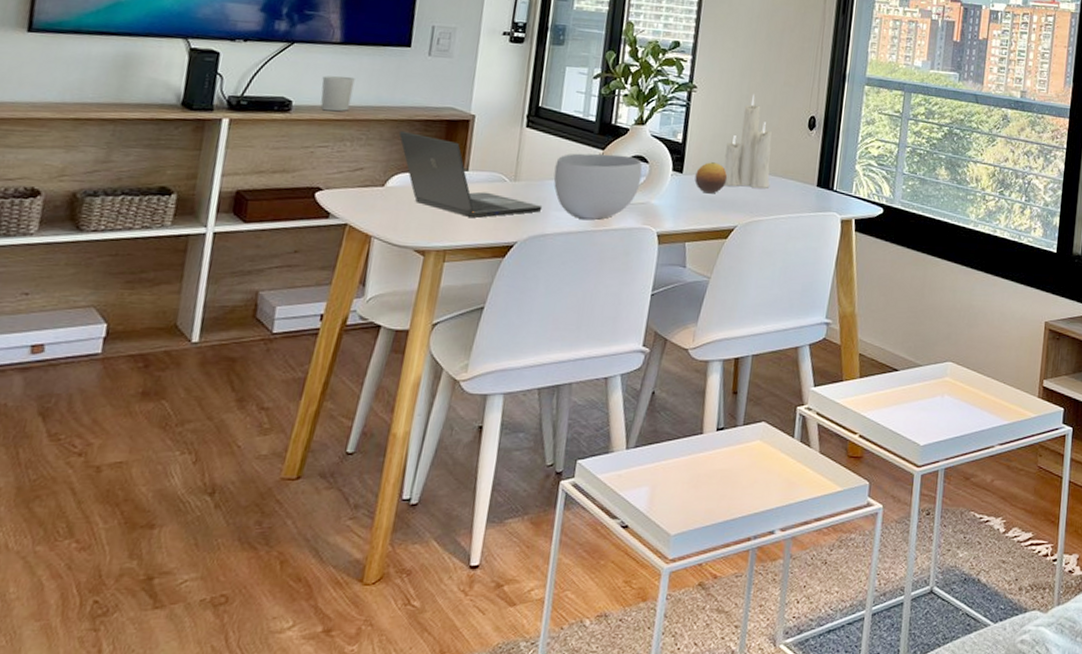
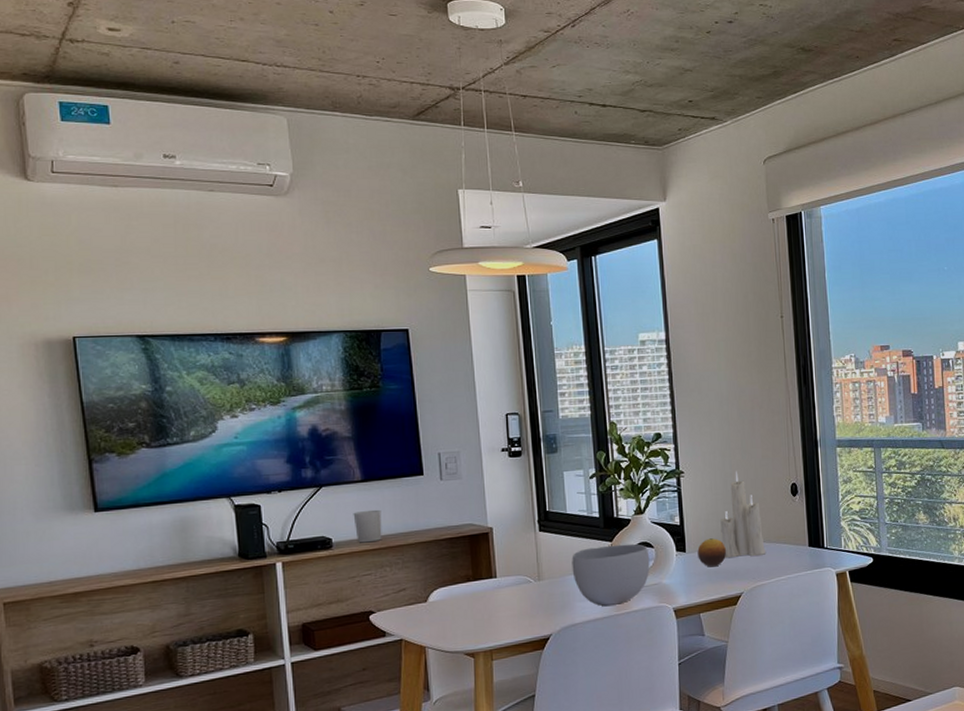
laptop: present [398,130,543,218] -> none [429,550,568,618]

